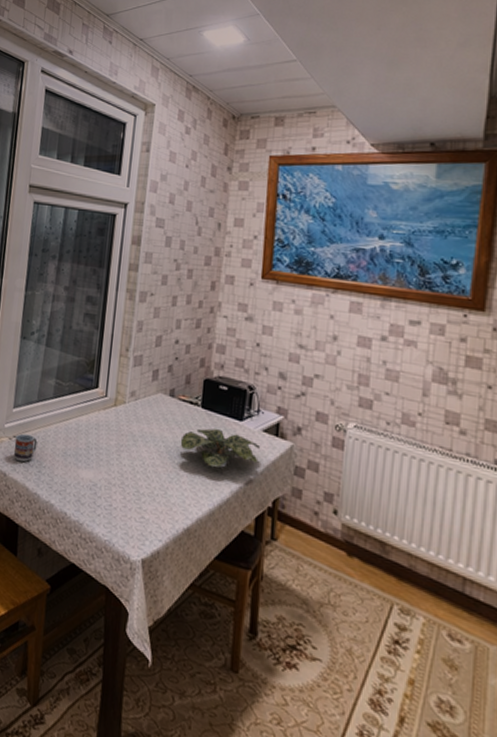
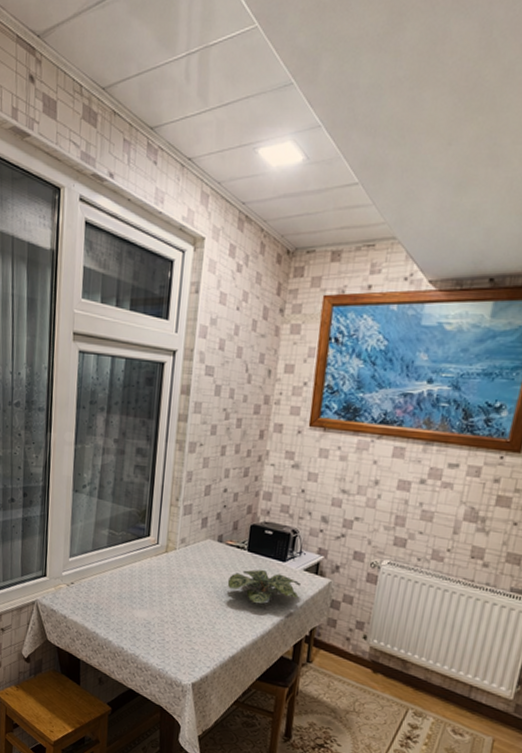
cup: present [13,433,38,462] -> none [72,580,94,606]

